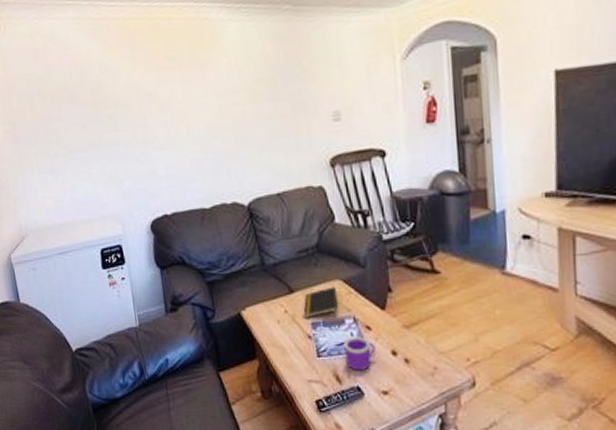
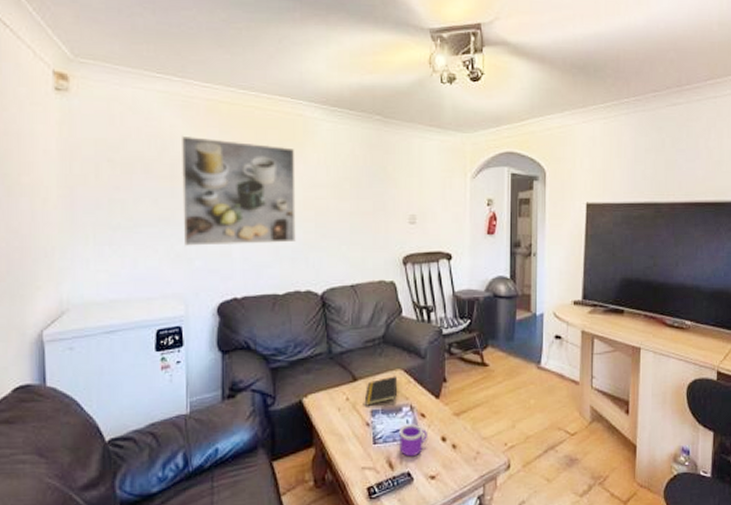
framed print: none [97,55,216,167] -> present [181,135,296,246]

